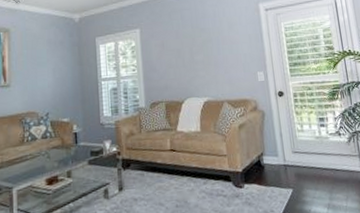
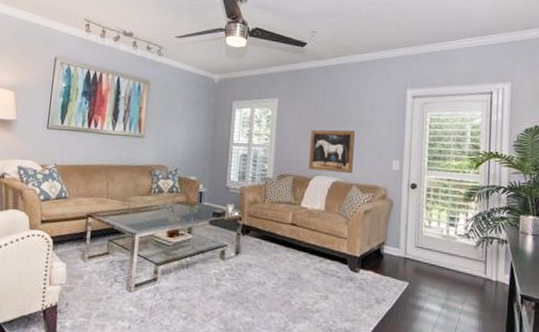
wall art: none [176,49,221,94] -> present [309,129,356,173]

